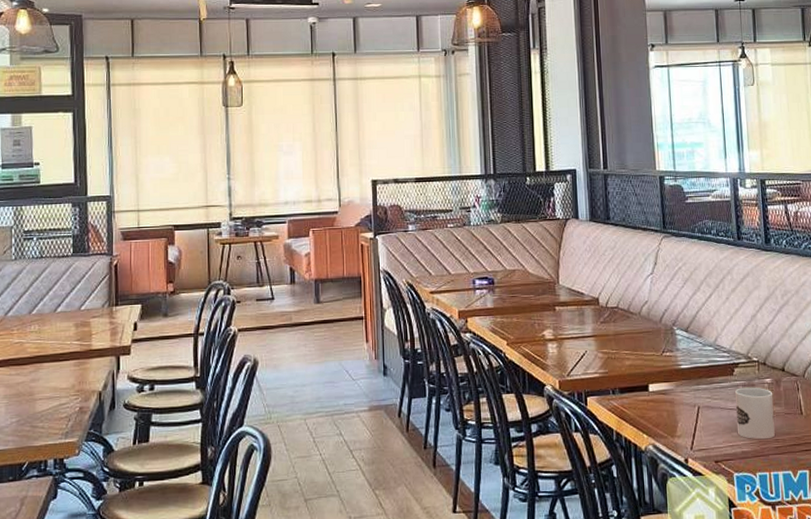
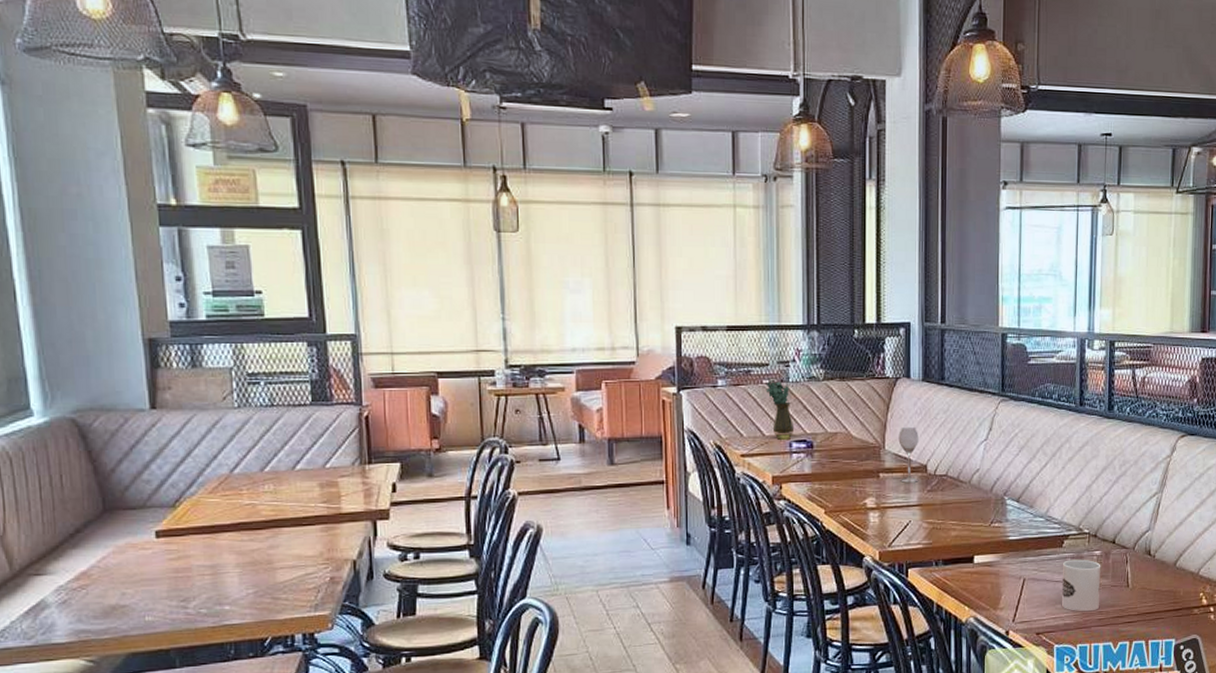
vase: none [451,223,477,279] -> present [767,379,795,441]
wineglass: none [571,264,592,316] -> present [898,428,920,484]

